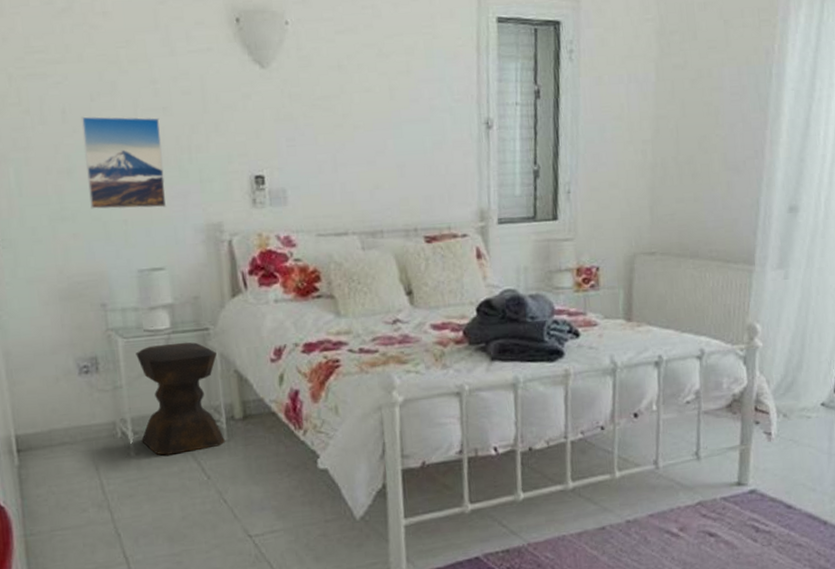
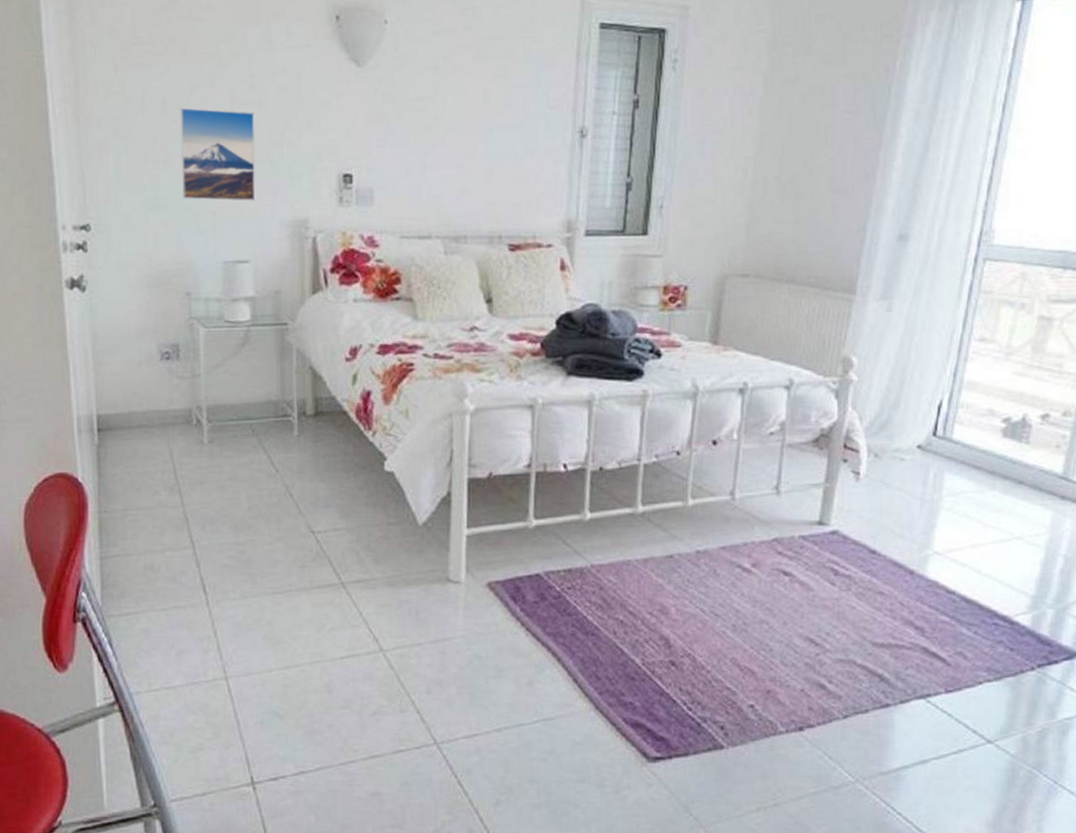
stool: present [135,342,226,455] -> none [215,335,296,445]

